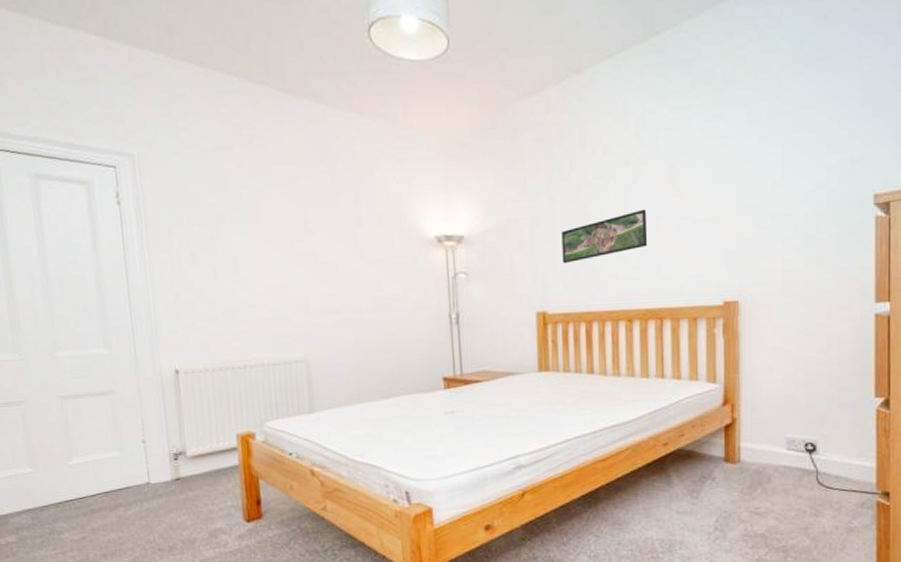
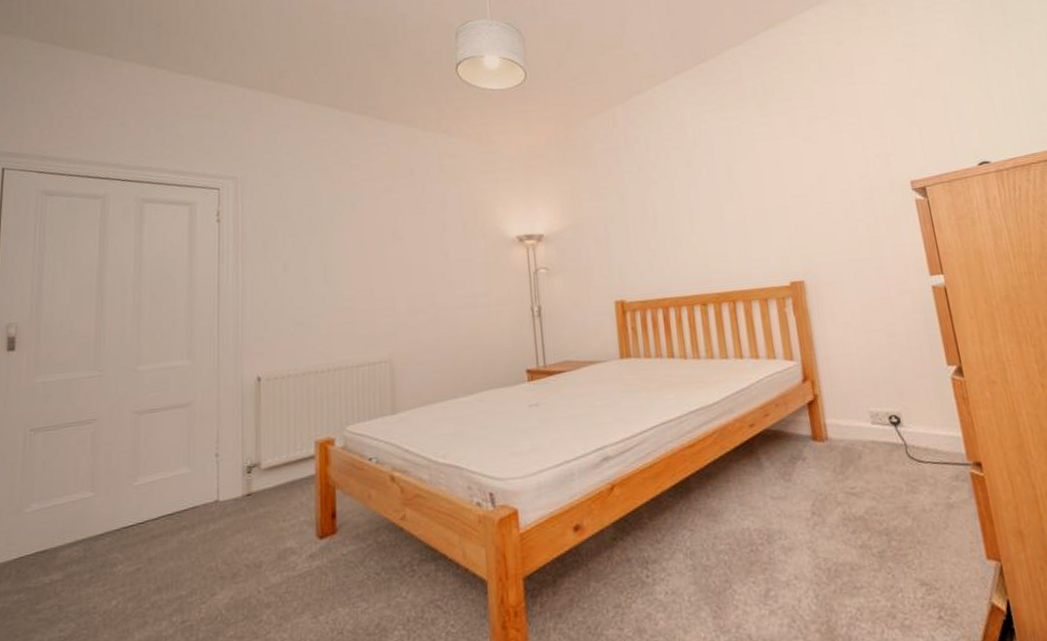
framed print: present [561,209,648,264] -> none [634,203,714,255]

